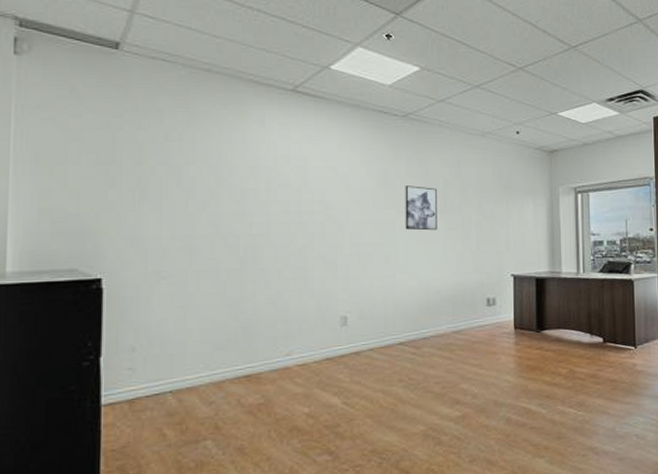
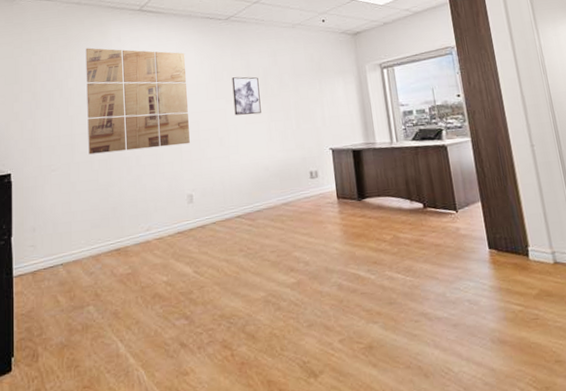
wall art: none [214,129,349,262] -> present [85,48,190,155]

